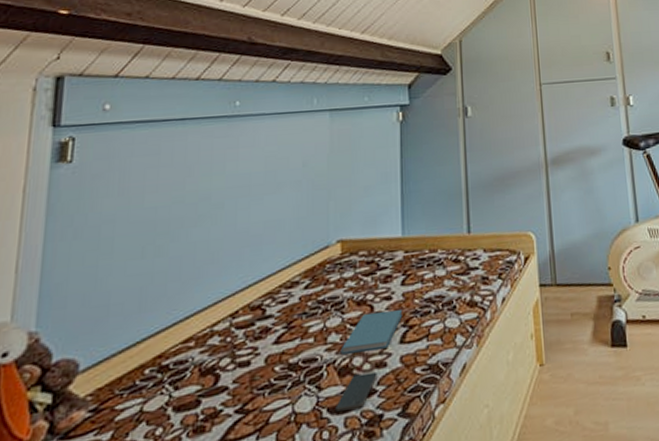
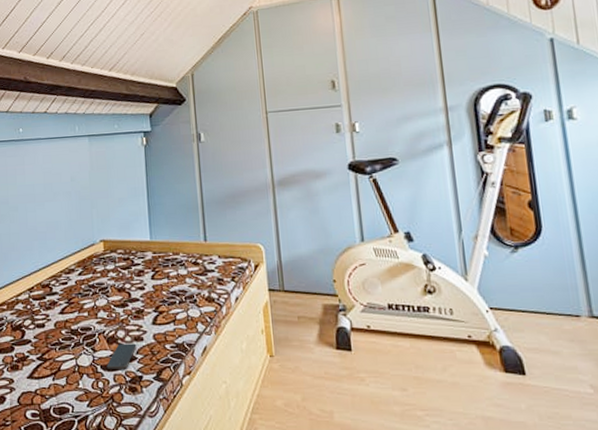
book: present [340,310,403,355] -> none [107,298,154,327]

